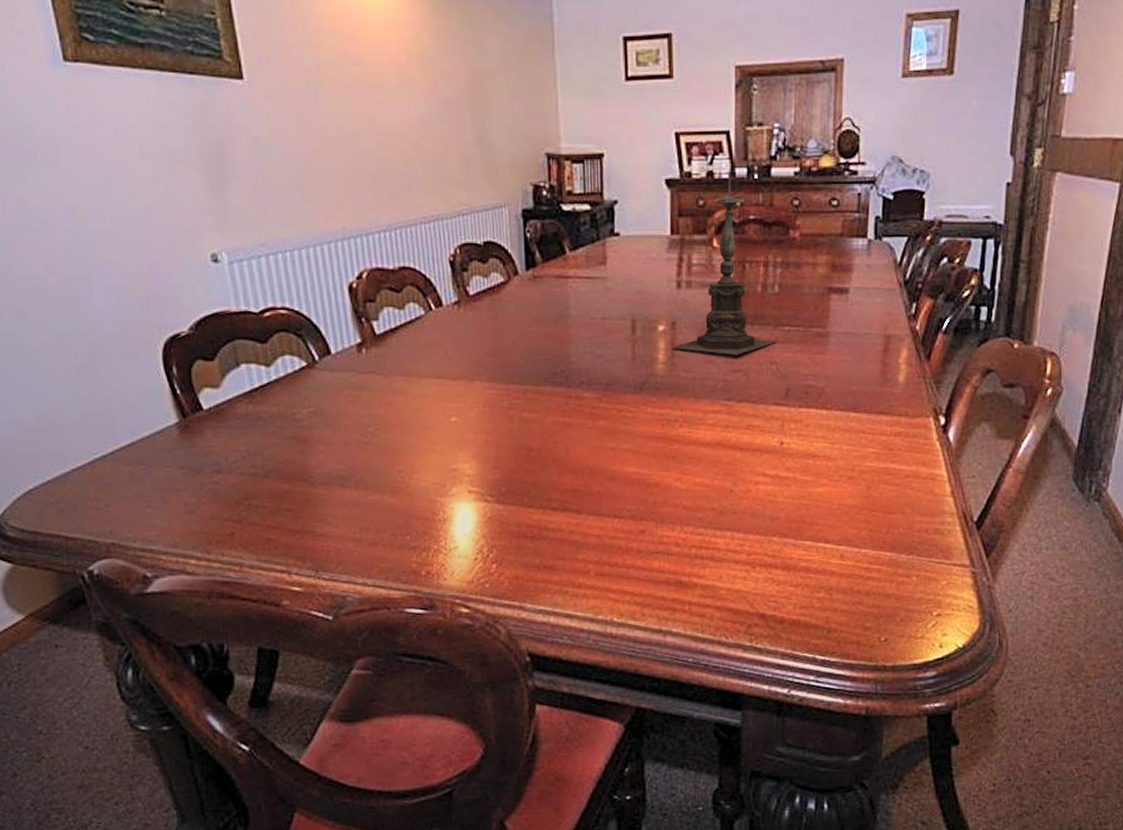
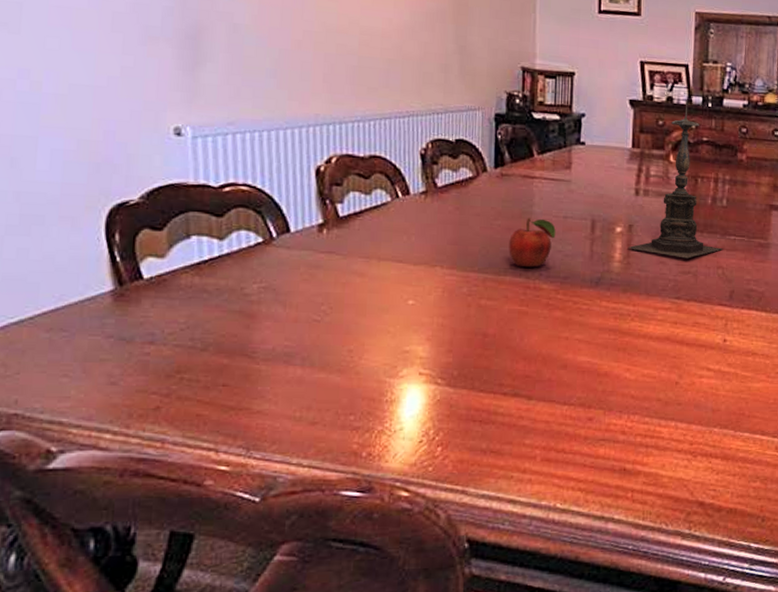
fruit: none [547,322,595,376] -> present [509,218,556,268]

